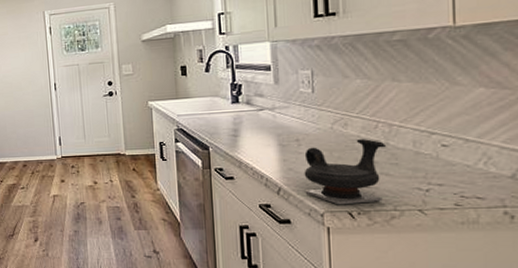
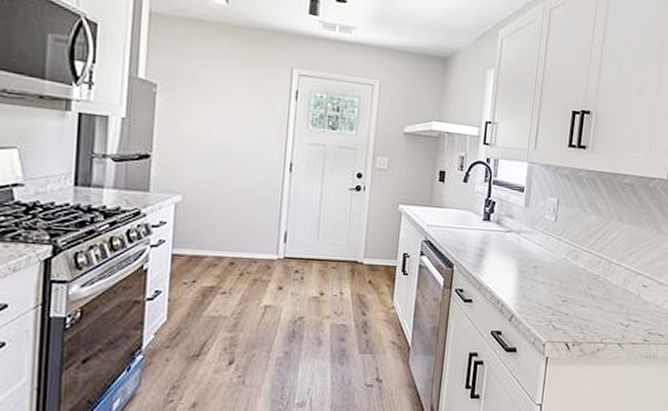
teapot: present [304,139,387,205] -> none [533,272,605,336]

